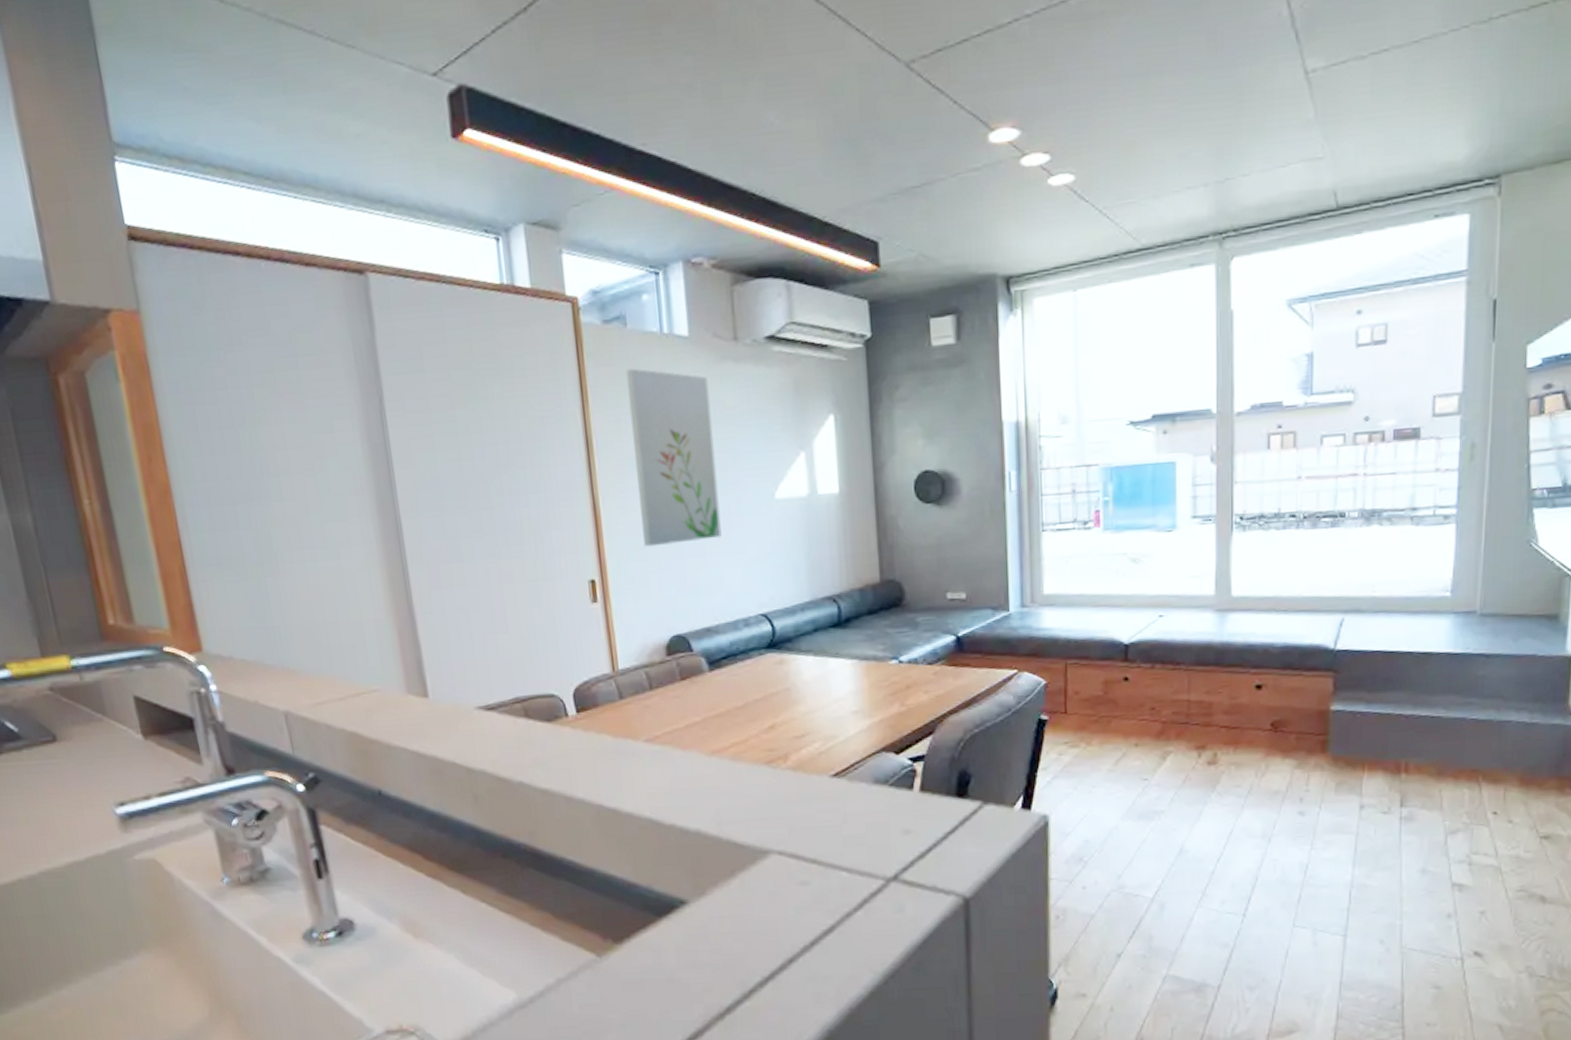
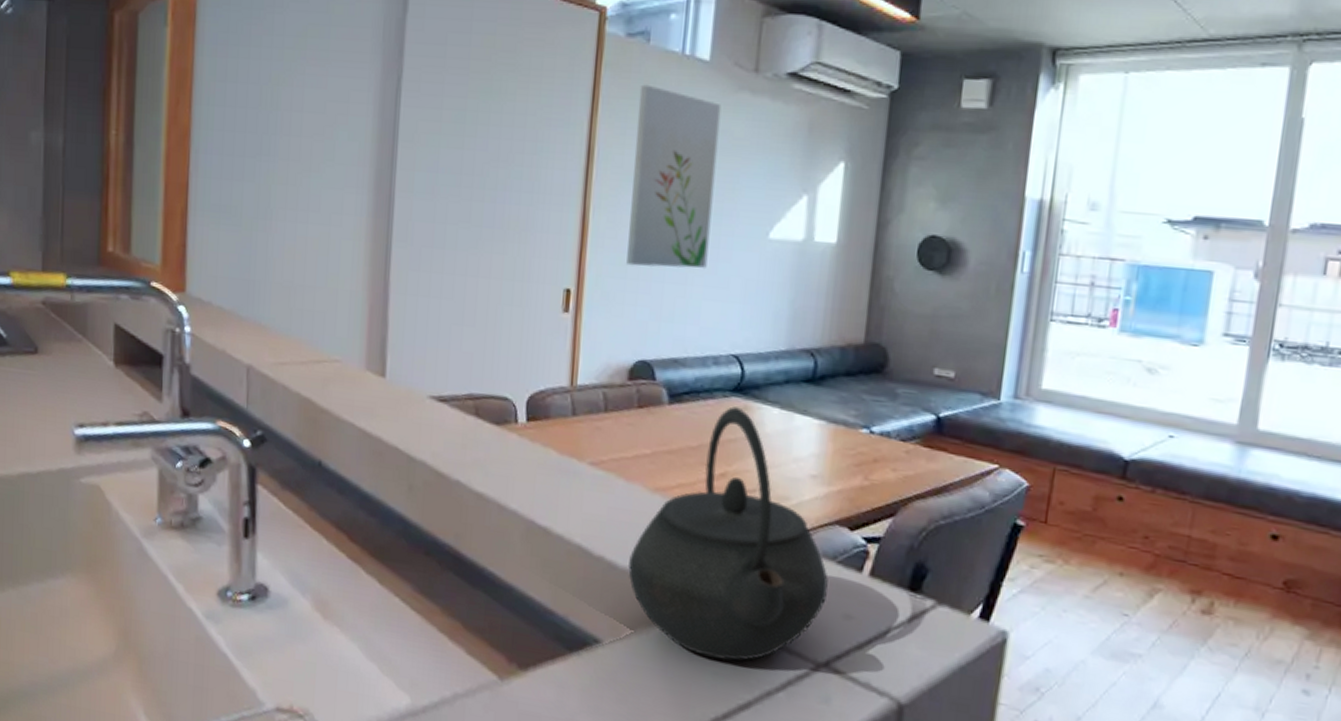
kettle: none [698,662,885,895] -> present [627,406,828,661]

